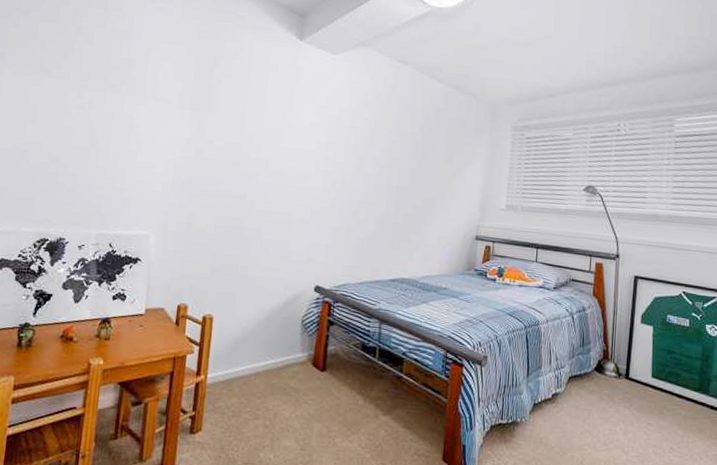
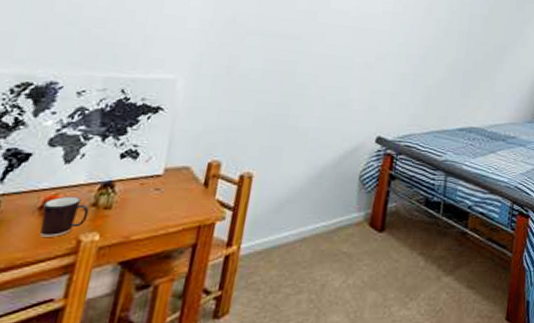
mug: none [62,328,94,361] -> present [39,196,89,238]

